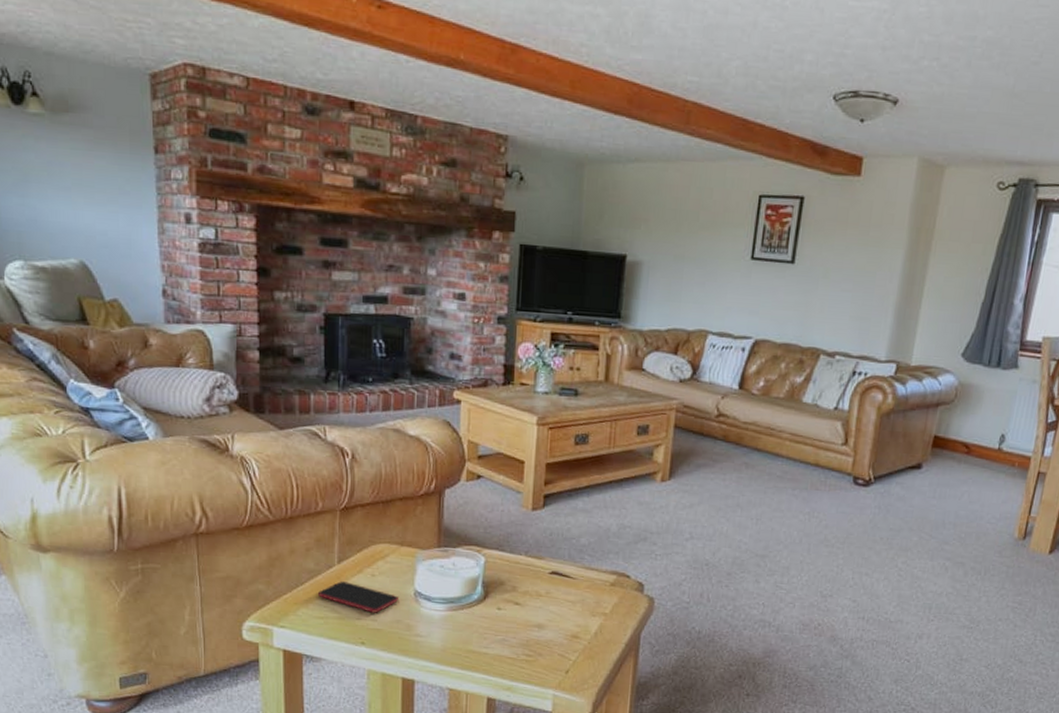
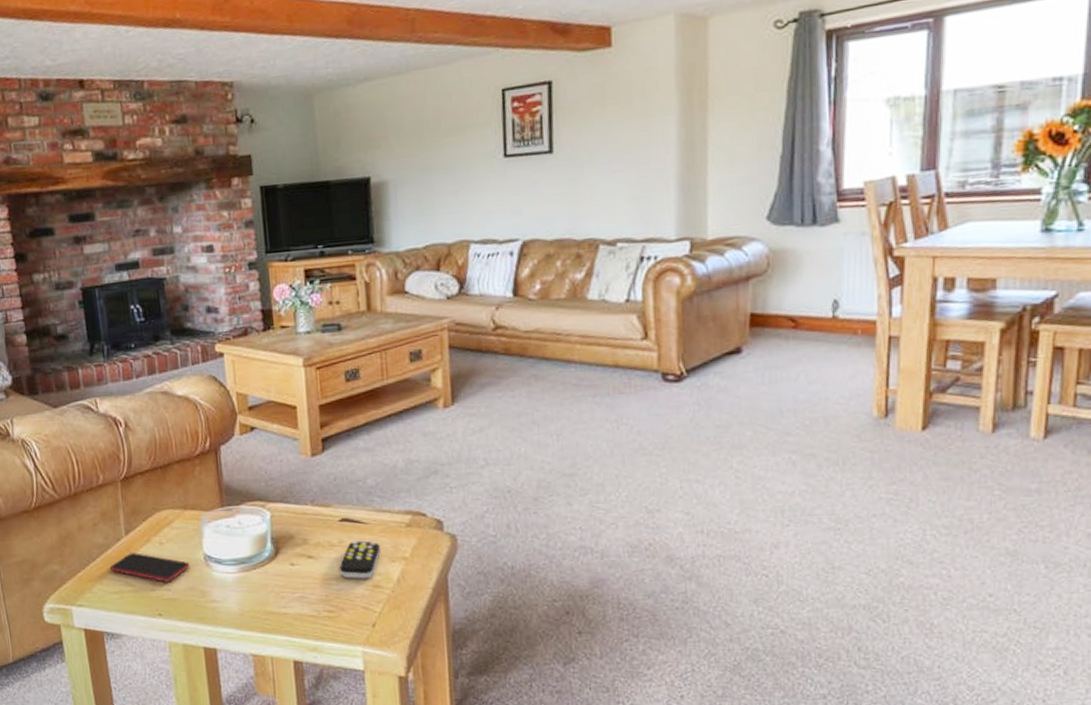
remote control: none [542,593,584,629] -> present [339,540,381,579]

